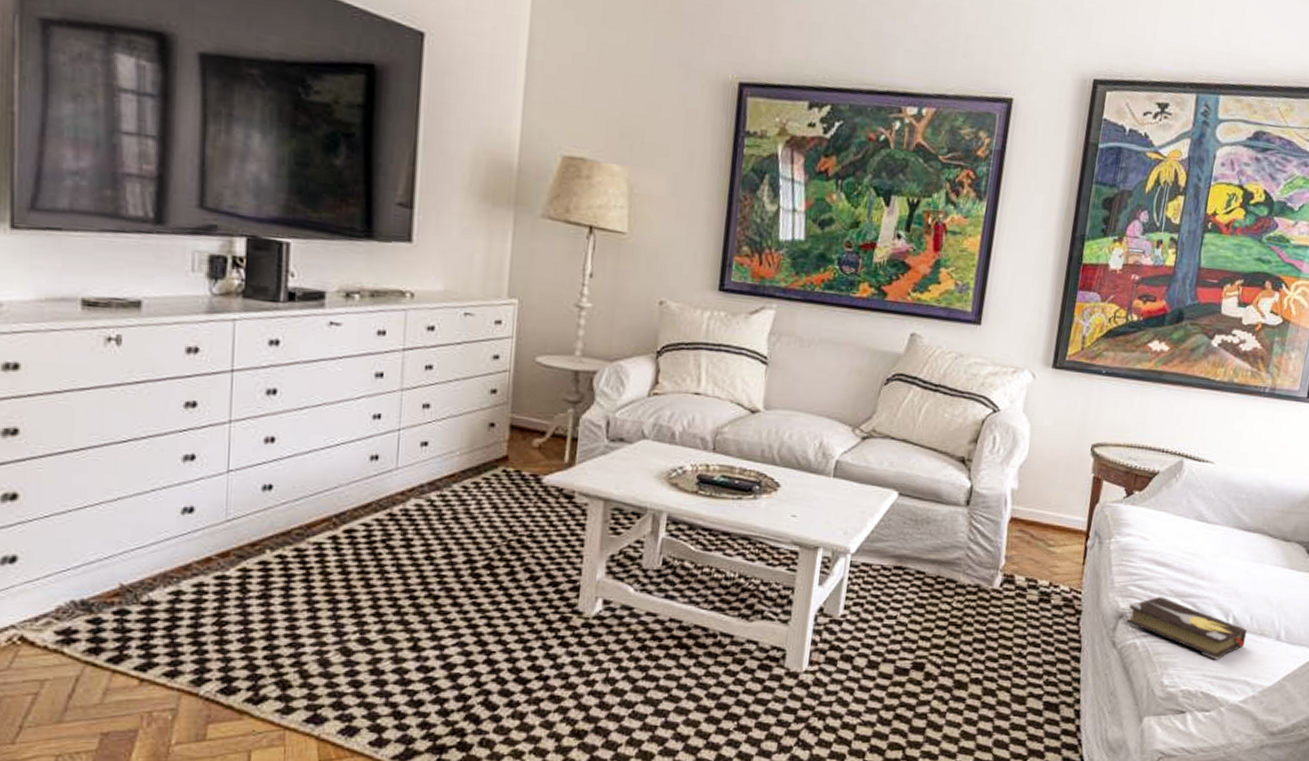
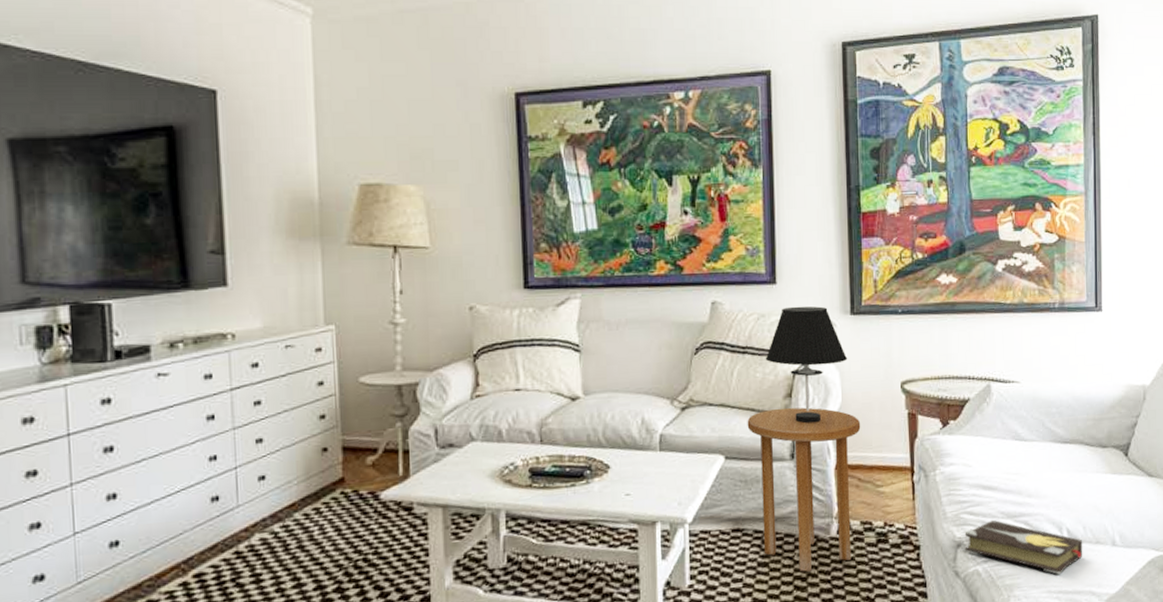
side table: none [922,452,1044,619] -> present [747,407,861,572]
table lamp: none [956,350,1042,473] -> present [765,306,848,424]

